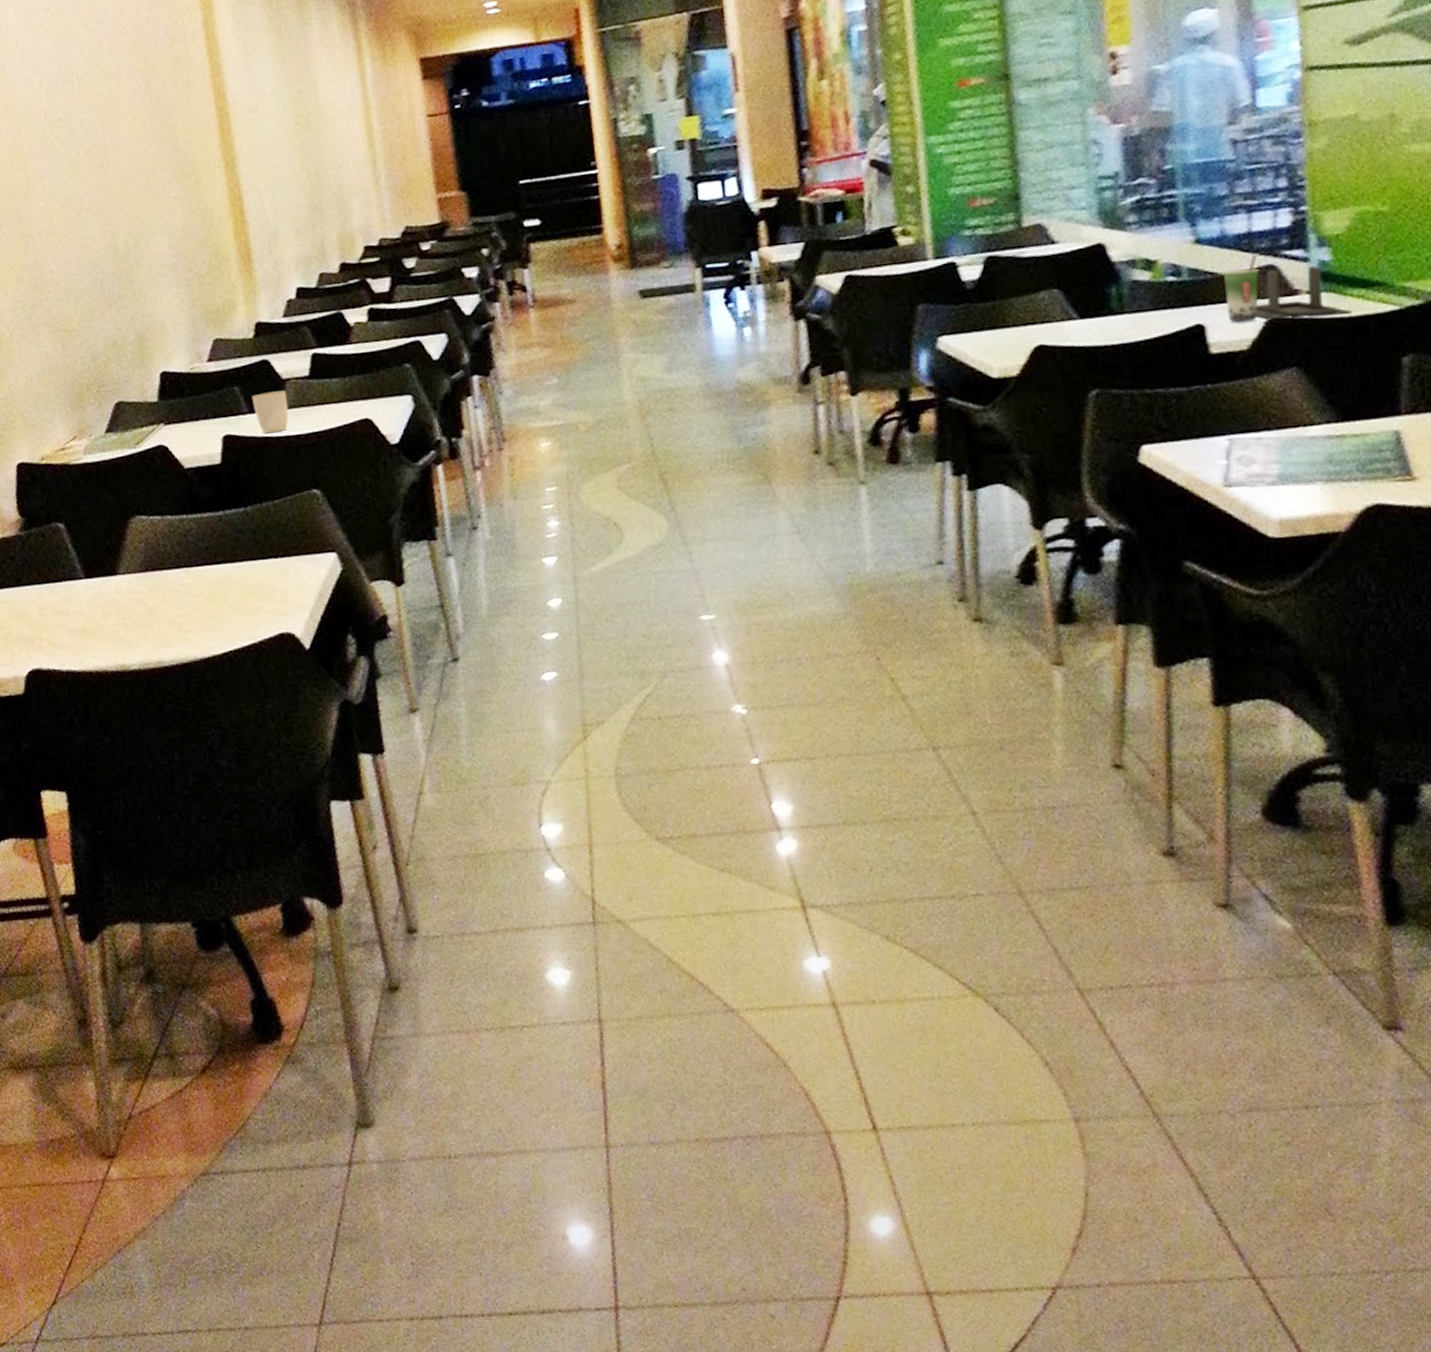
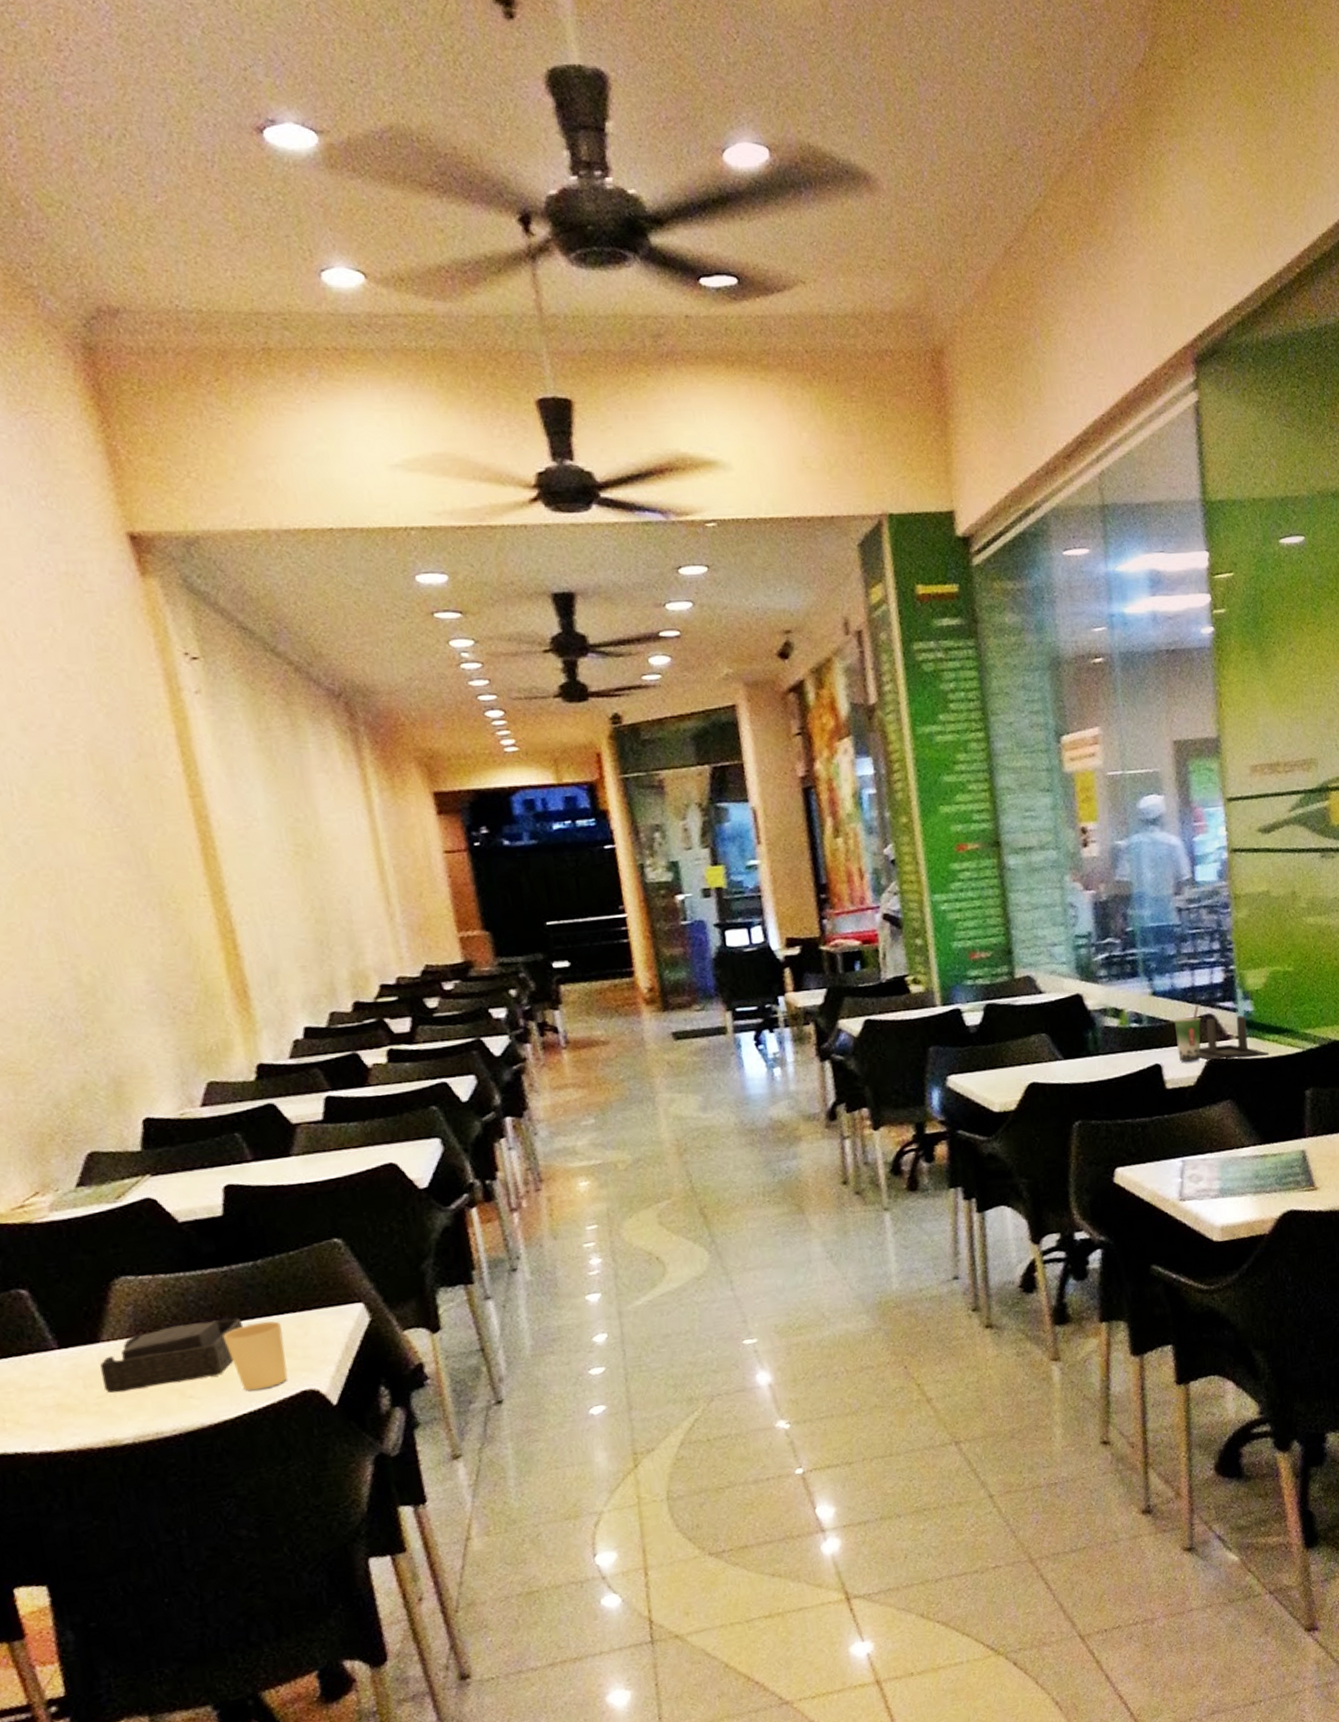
napkin holder: none [116,560,234,623] -> present [100,1318,244,1394]
dixie cup: none [216,565,269,630] -> present [223,1321,288,1391]
cup: present [252,390,289,434] -> none [257,1136,302,1182]

